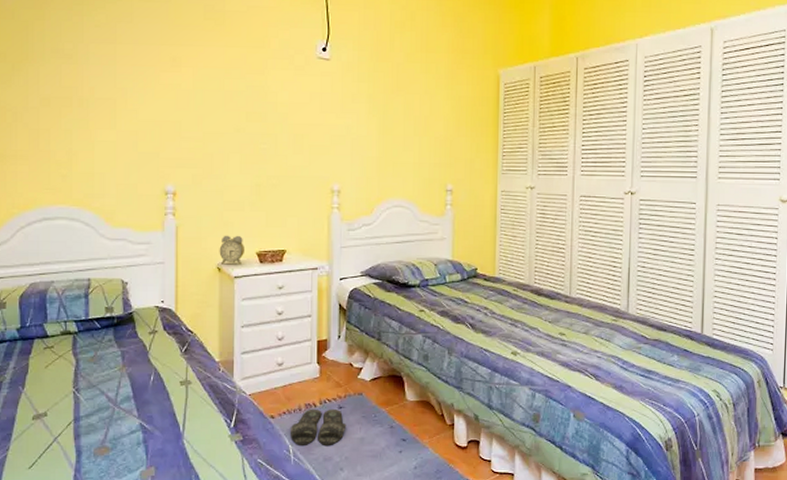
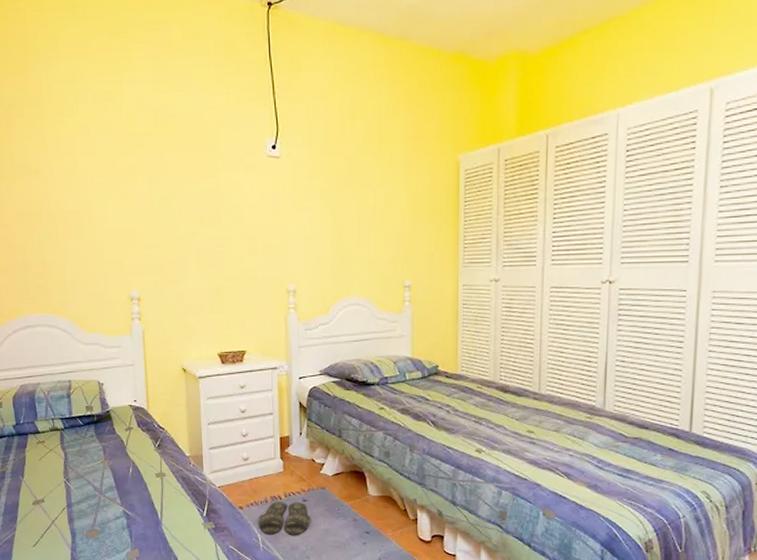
alarm clock: present [219,235,244,265] -> none [183,337,207,366]

